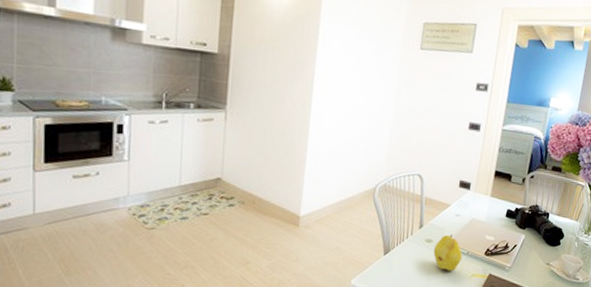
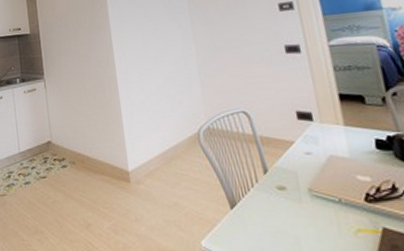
fruit: present [433,234,463,271] -> none [290,178,335,226]

